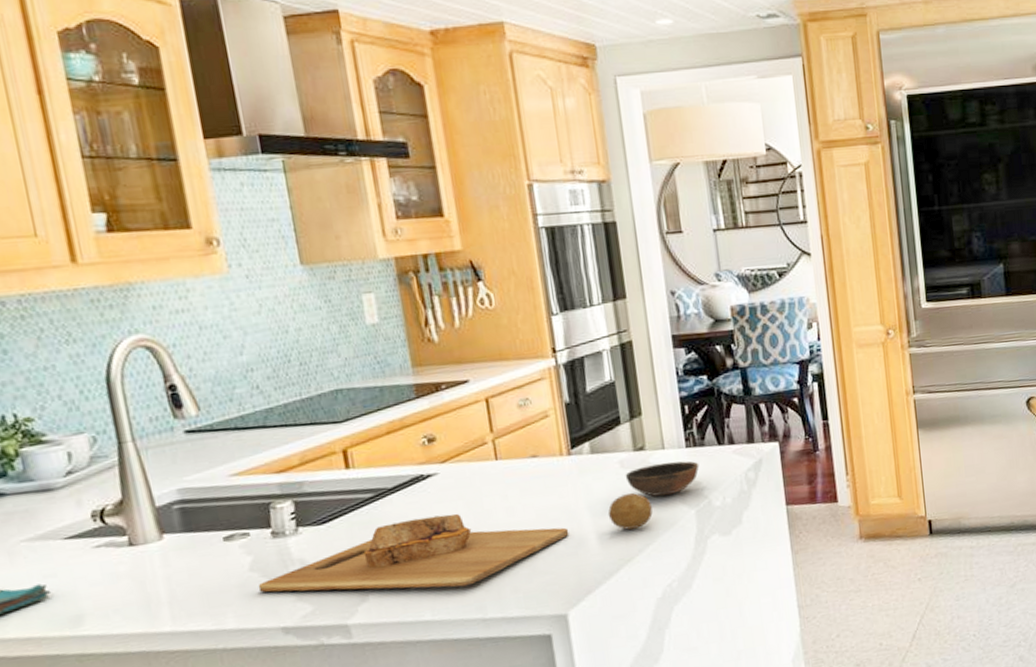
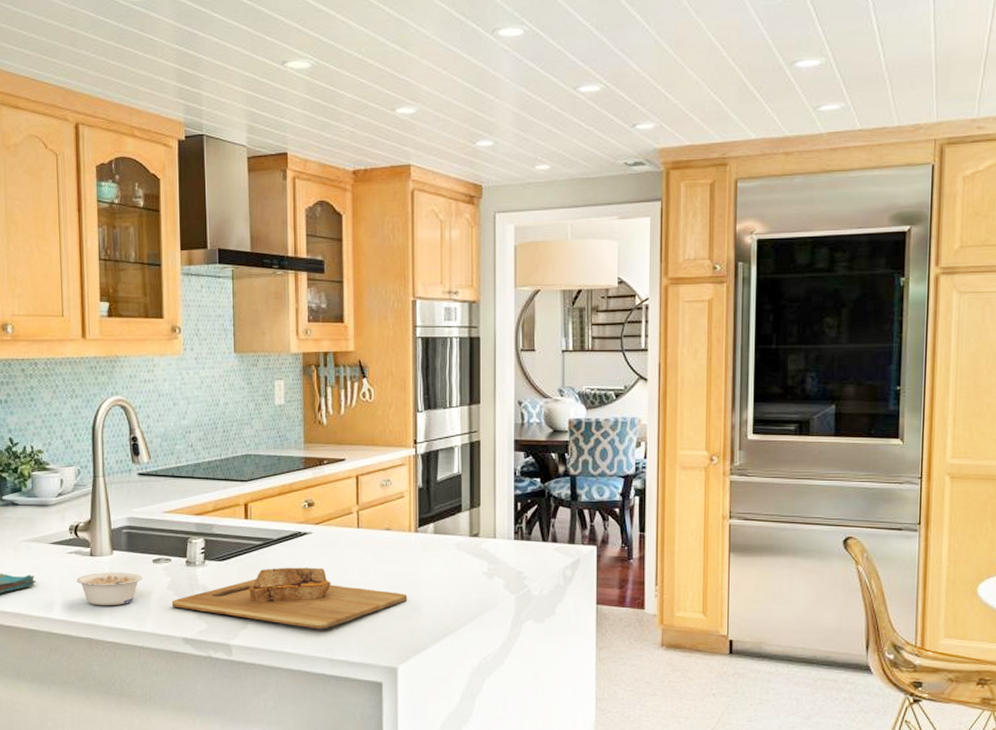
legume: none [113,558,212,609] -> present [77,572,143,606]
fruit: present [607,493,653,530] -> none [441,573,478,604]
bowl: present [625,461,700,497] -> none [460,550,524,580]

